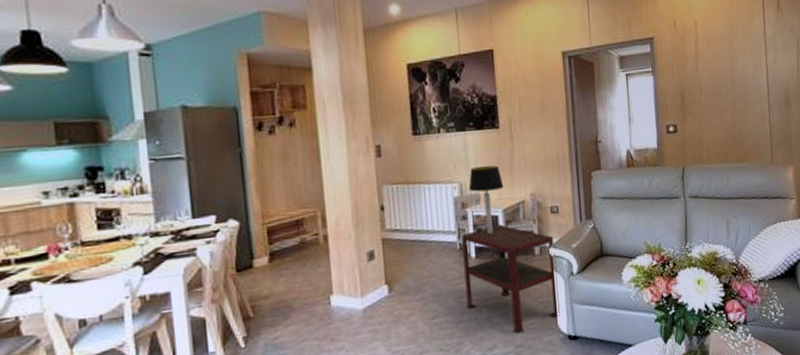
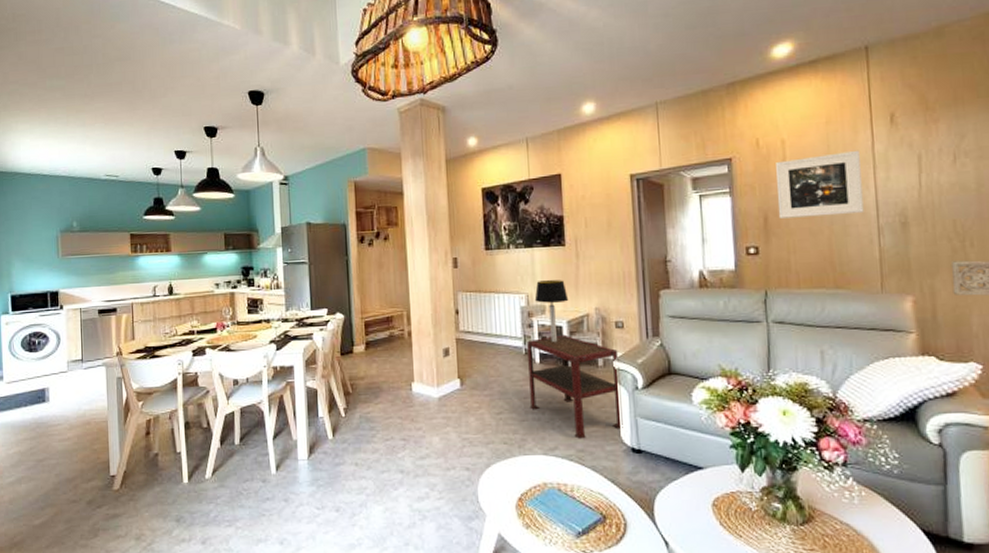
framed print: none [689,33,758,97] -> present [775,150,864,219]

